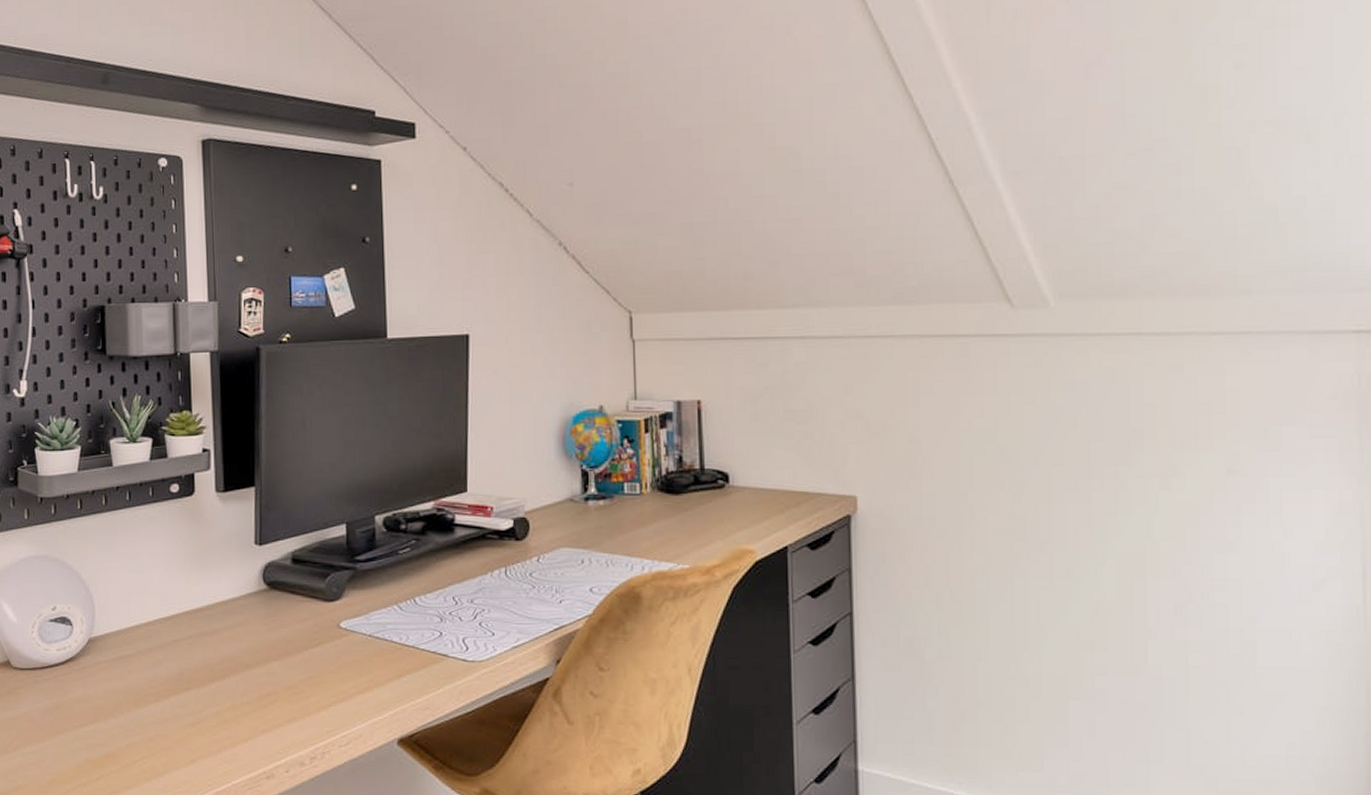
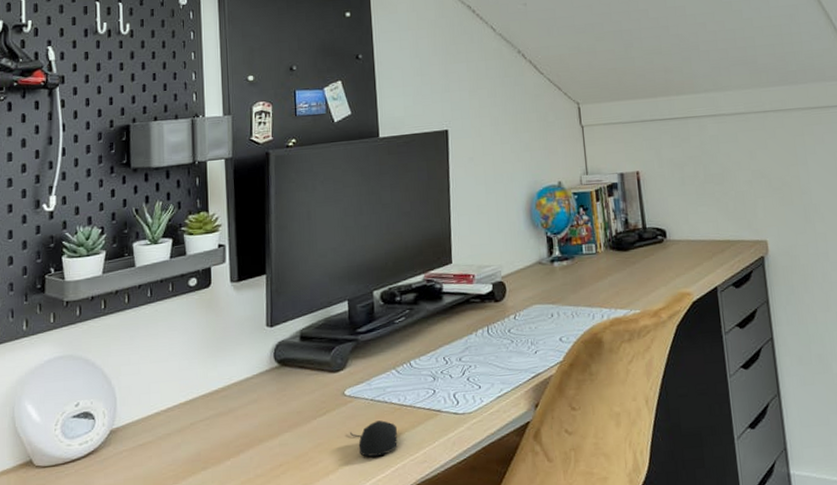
computer mouse: none [344,659,397,697] -> present [349,420,398,457]

